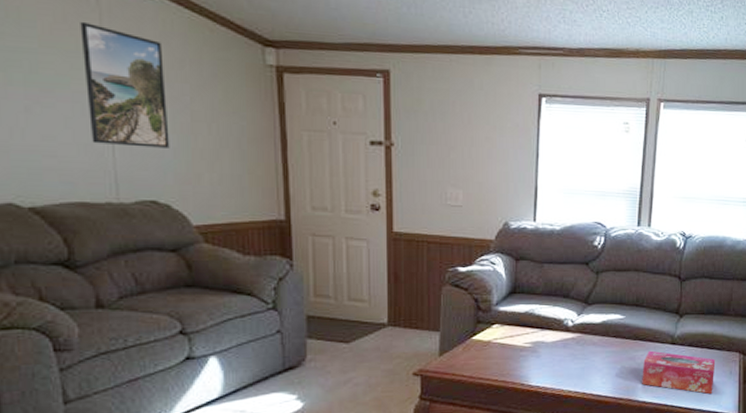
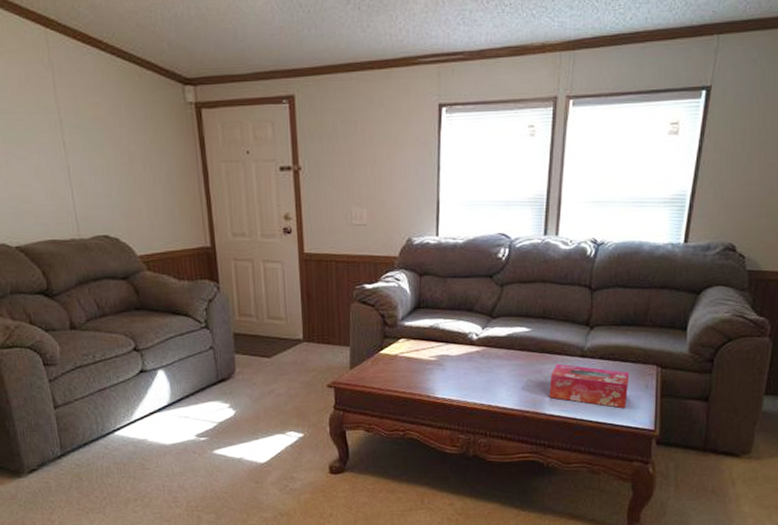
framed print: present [80,21,170,148] -> none [38,80,115,189]

